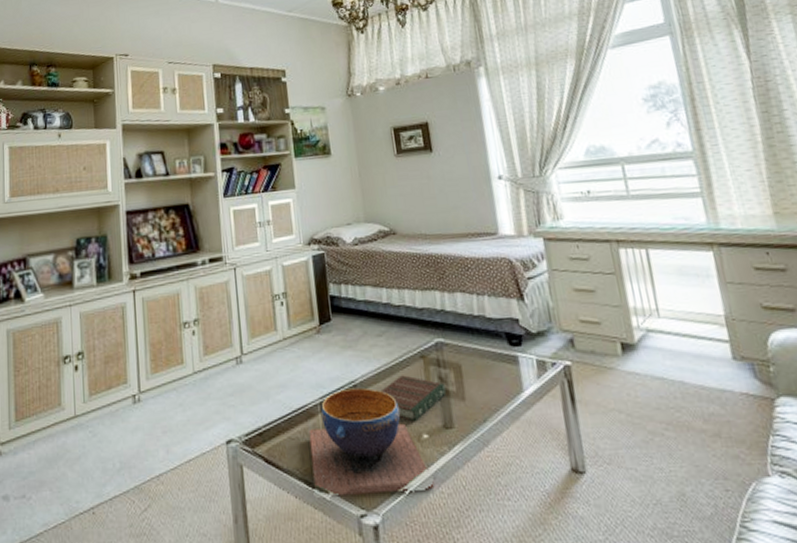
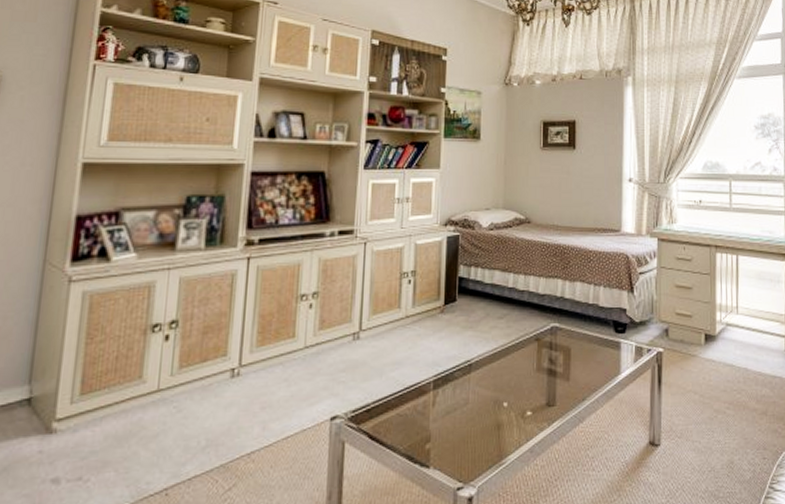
decorative bowl: present [308,387,435,495] -> none [416,367,530,469]
book: present [380,375,447,422] -> none [494,356,554,400]

